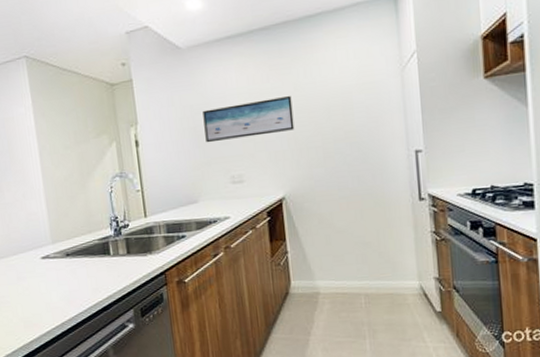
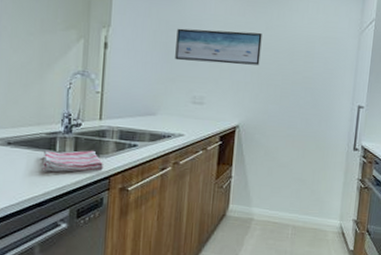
dish towel: none [100,248,157,277] -> present [42,150,103,172]

